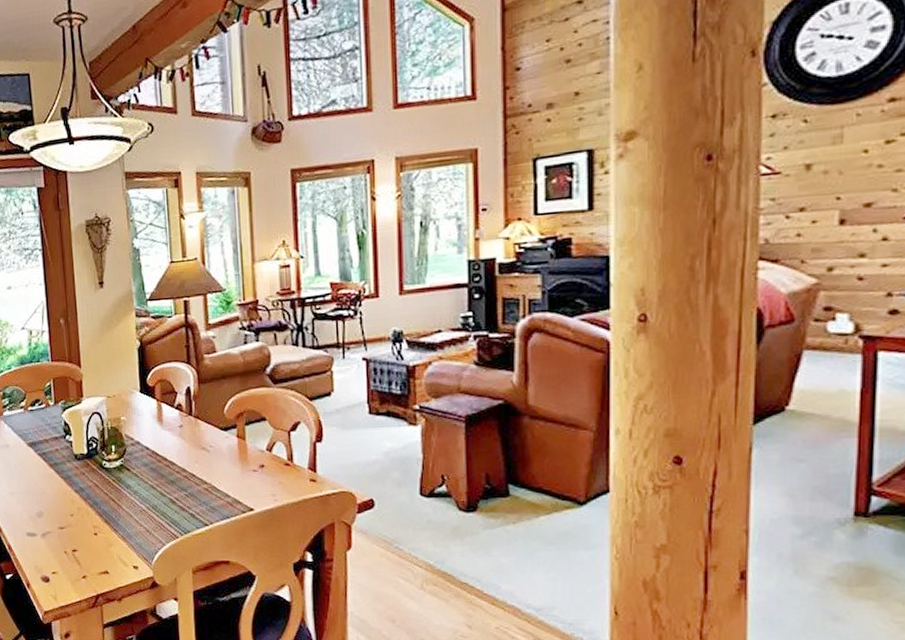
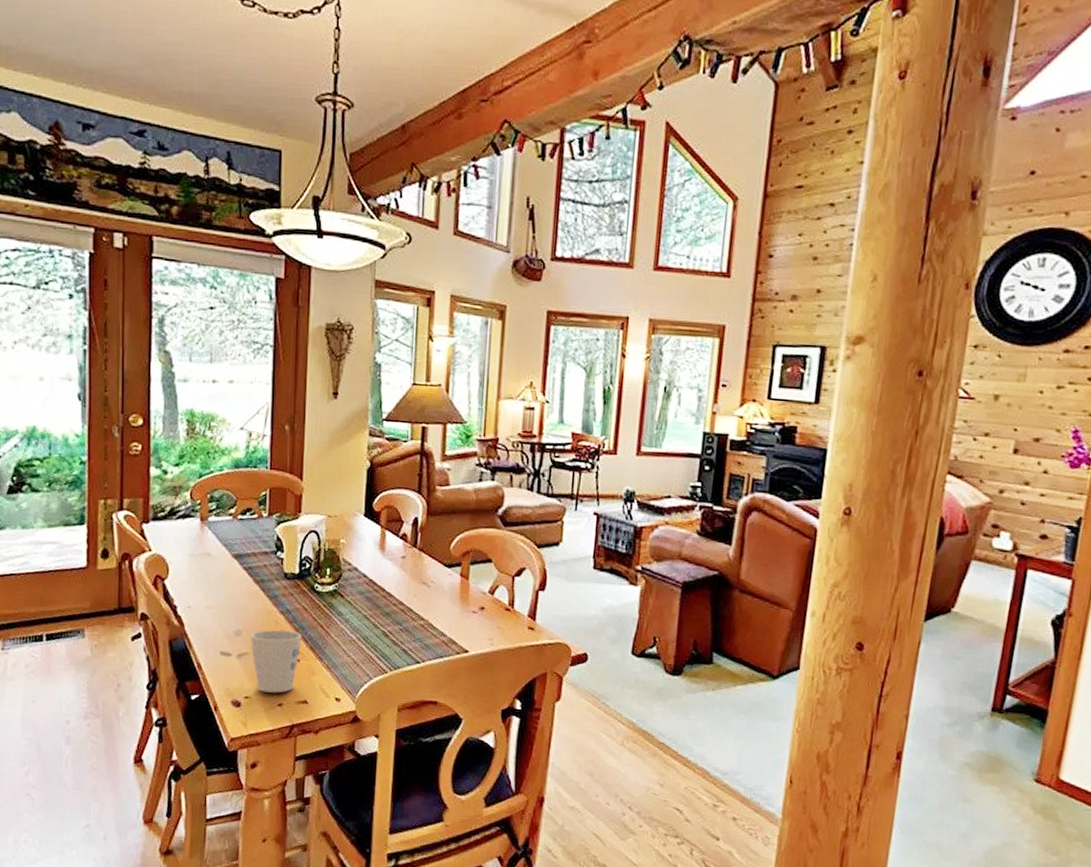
mug: none [51,507,97,567] -> present [250,630,301,693]

